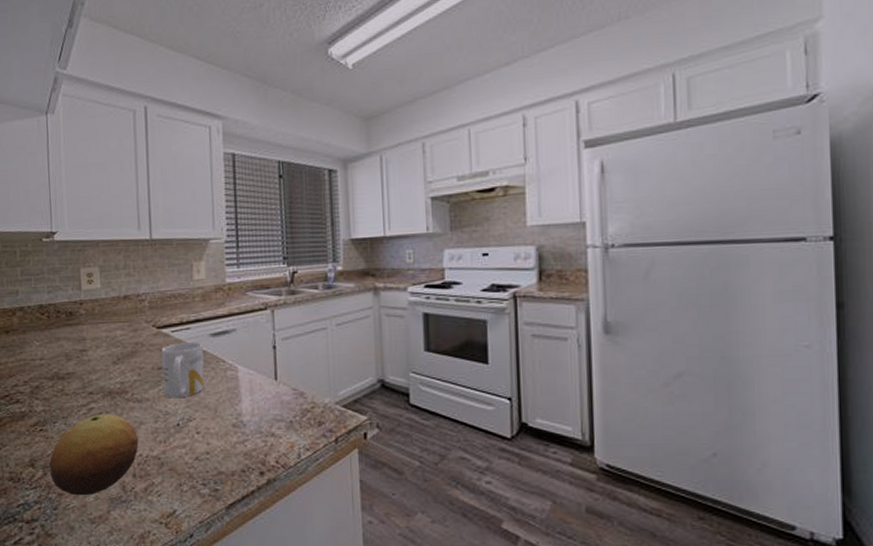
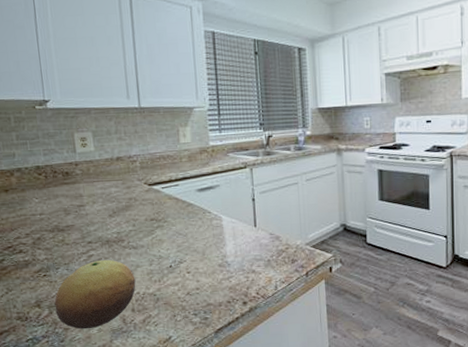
mug: present [161,342,204,399] -> none [153,197,193,245]

